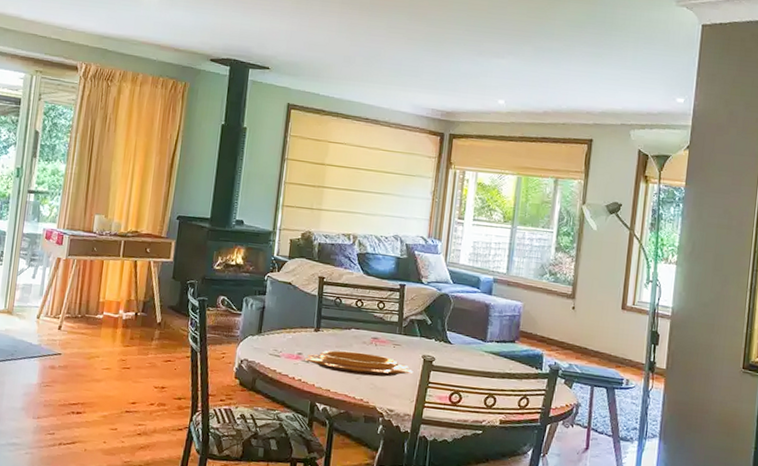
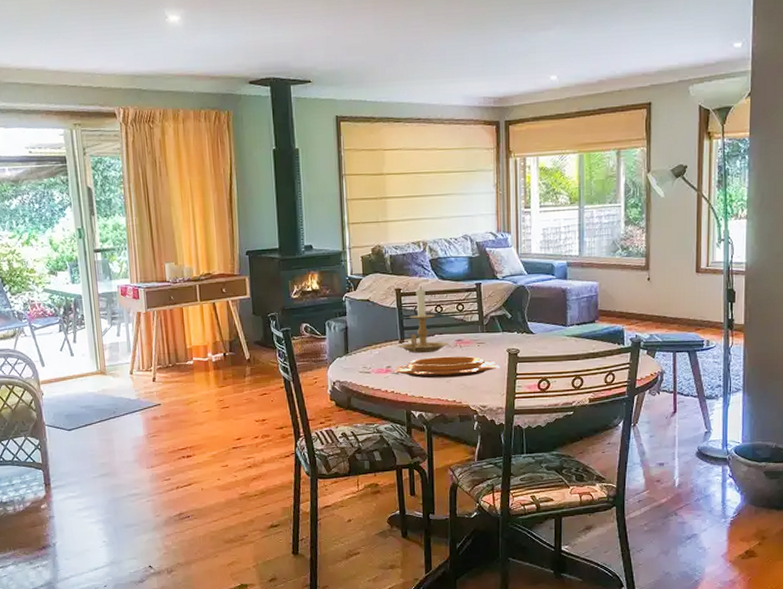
candle holder: none [312,277,365,346] -> present [397,285,449,354]

